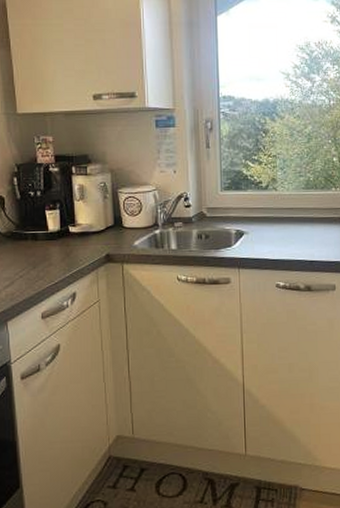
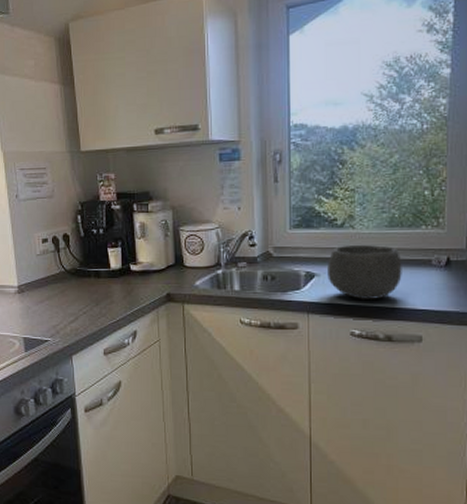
bowl: none [255,204,318,255] -> present [328,244,402,301]

